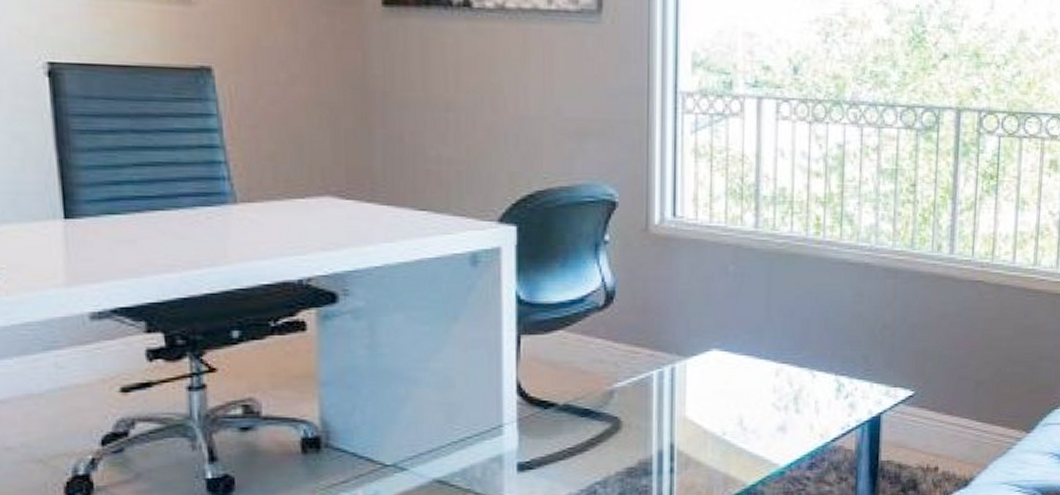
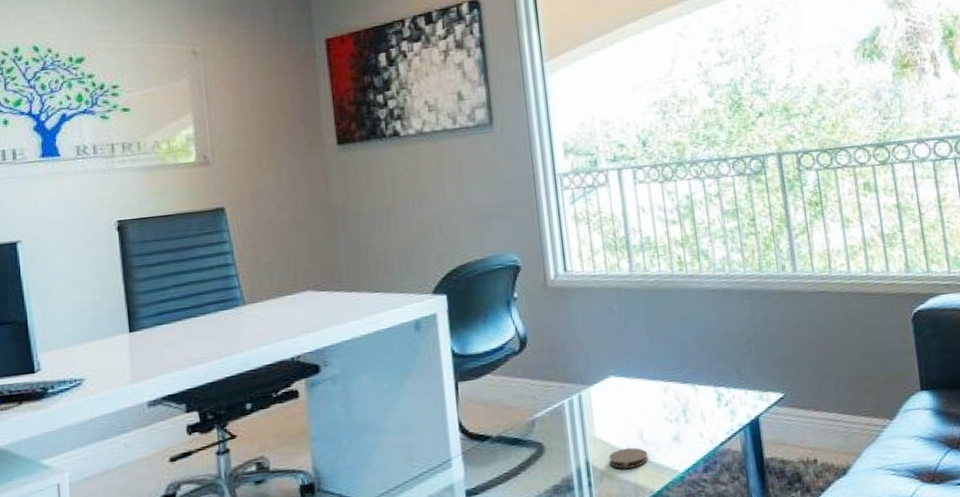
coaster: none [698,433,746,457] -> present [608,447,649,469]

